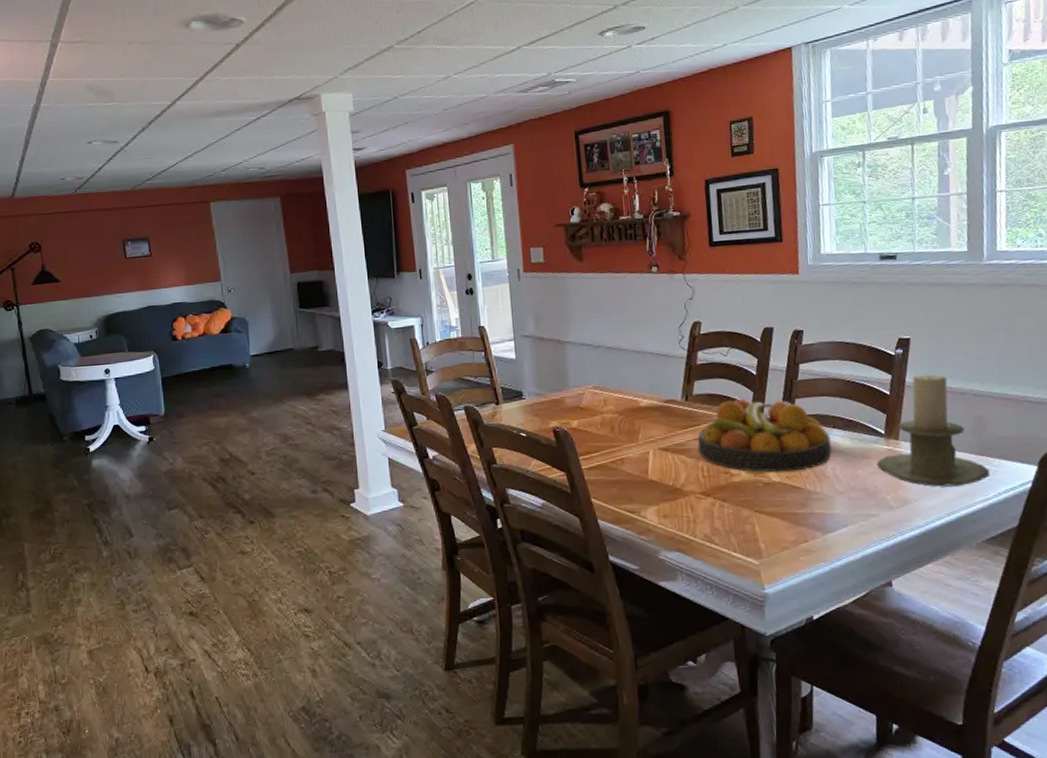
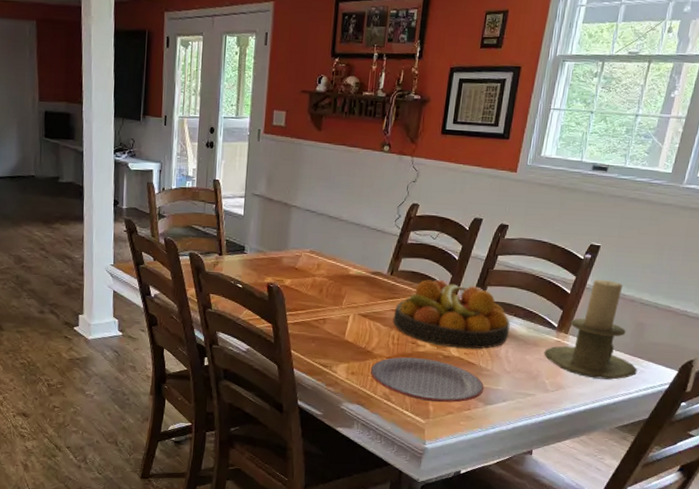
plate: none [683,488,818,538] -> present [370,356,484,403]

